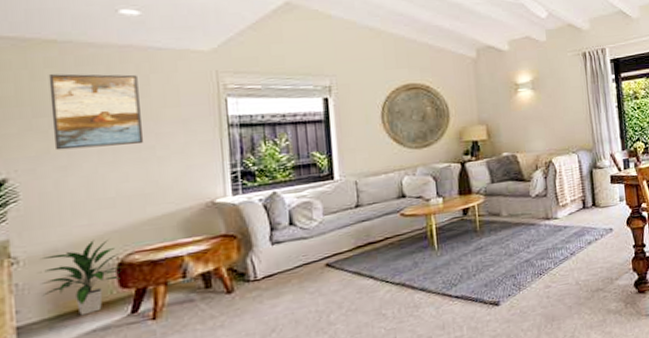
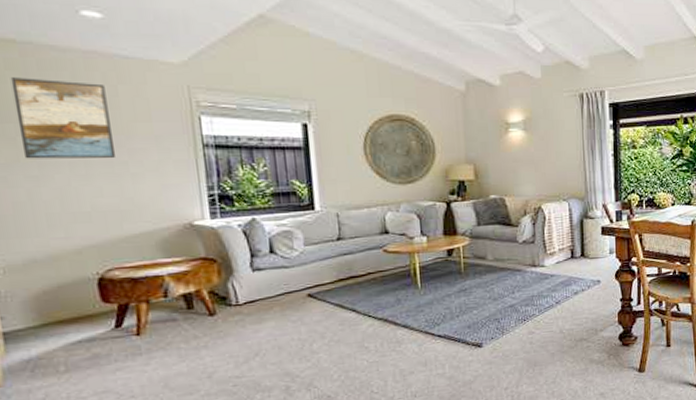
indoor plant: present [38,240,122,316] -> none [19,253,103,326]

